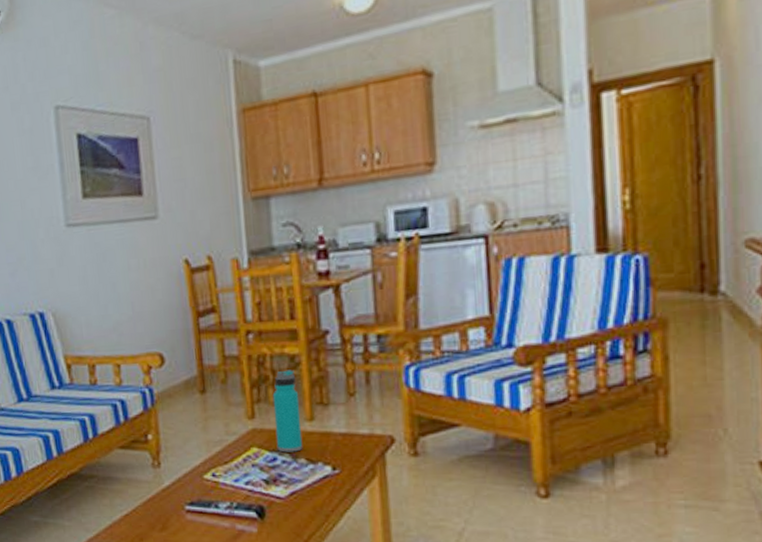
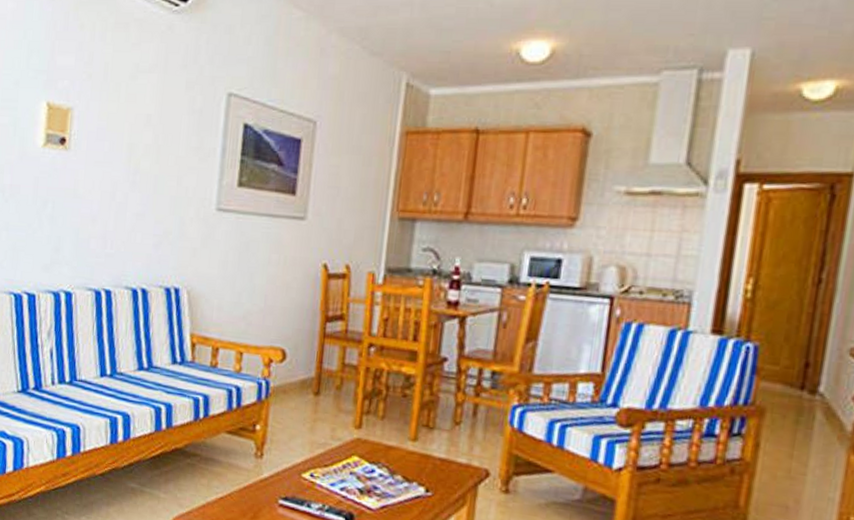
water bottle: present [272,369,303,453] -> none [376,388,408,468]

